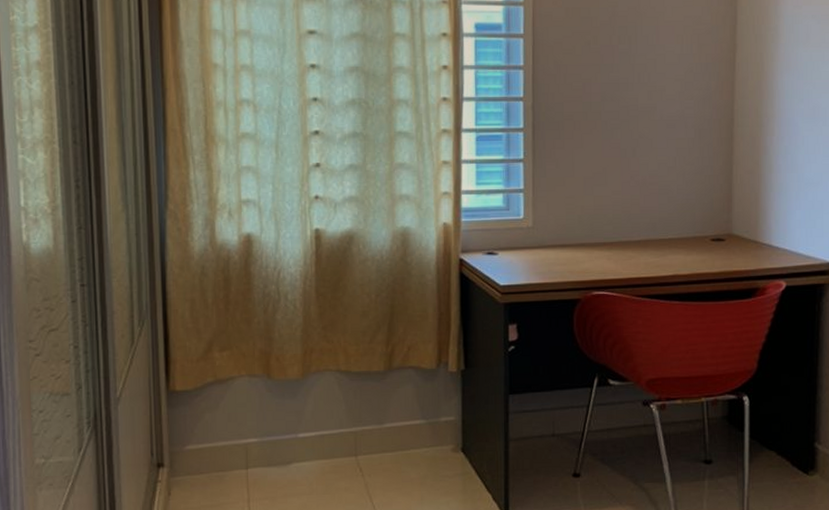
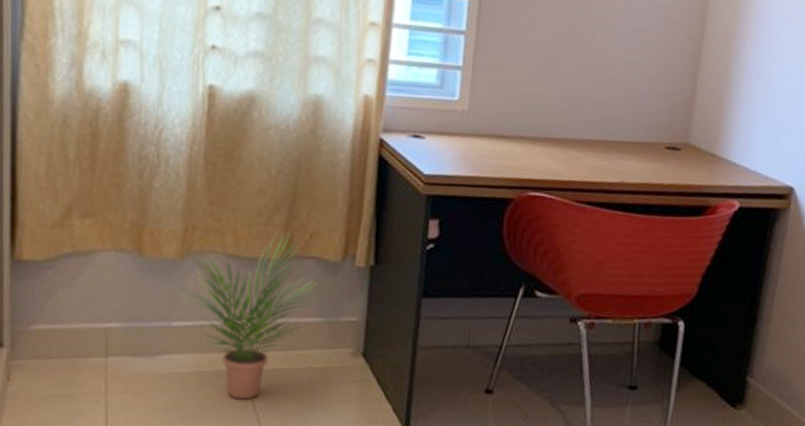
potted plant: none [295,349,425,498] -> present [169,234,325,400]

